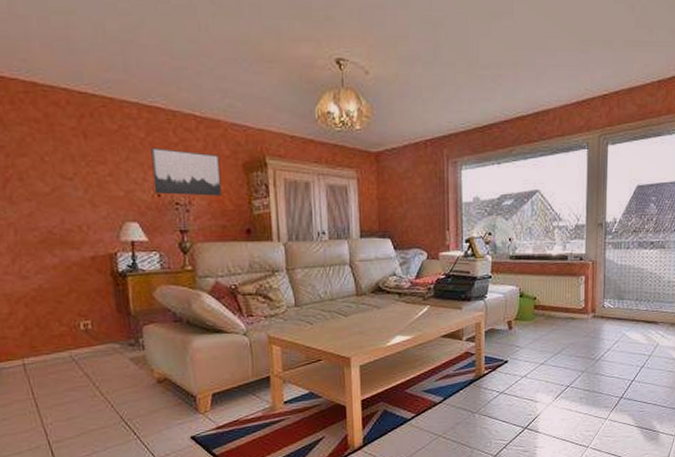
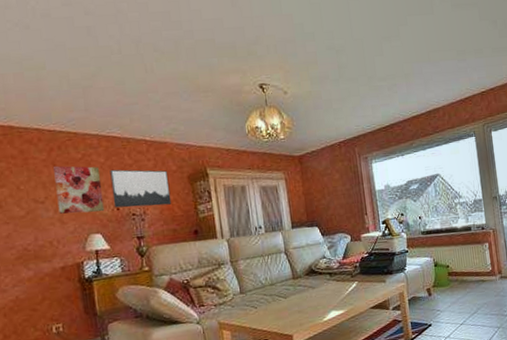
wall art: none [84,136,143,197] -> present [53,165,105,214]

